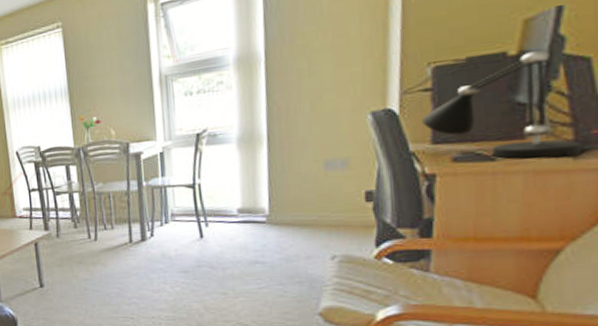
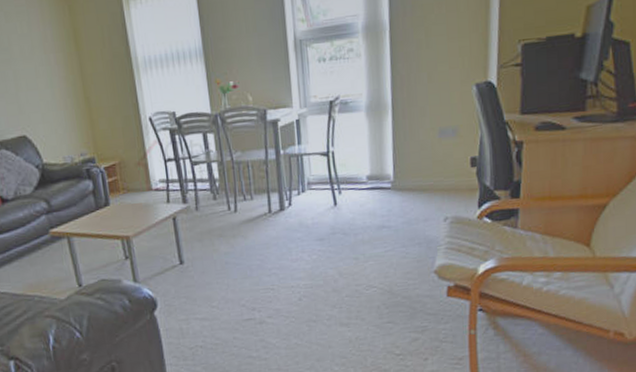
desk lamp: present [422,50,583,160] -> none [514,34,622,129]

